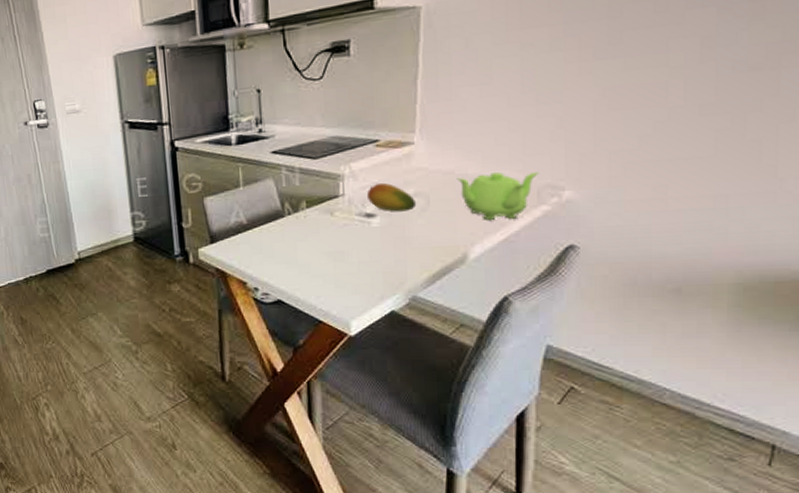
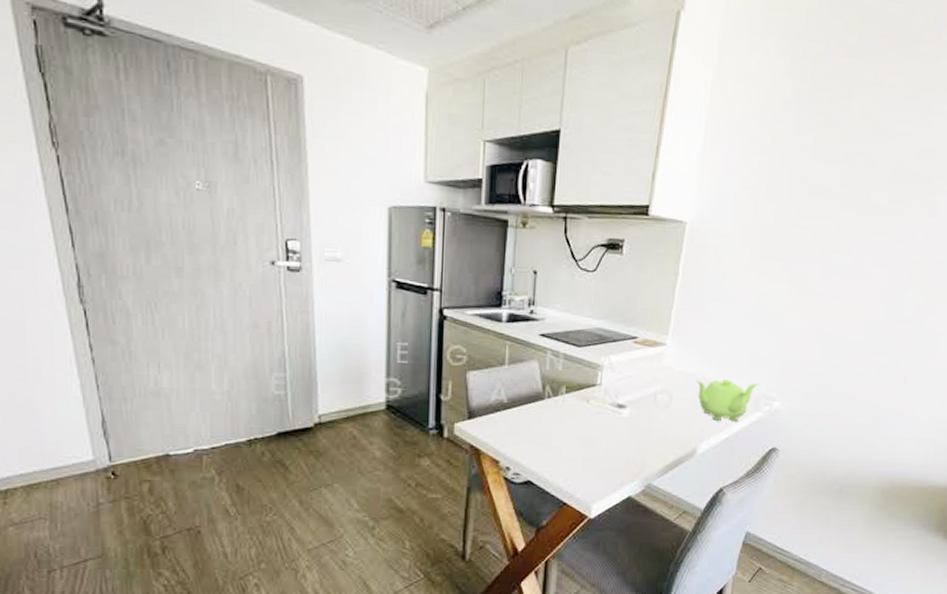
fruit: present [366,182,416,212] -> none [620,377,661,406]

